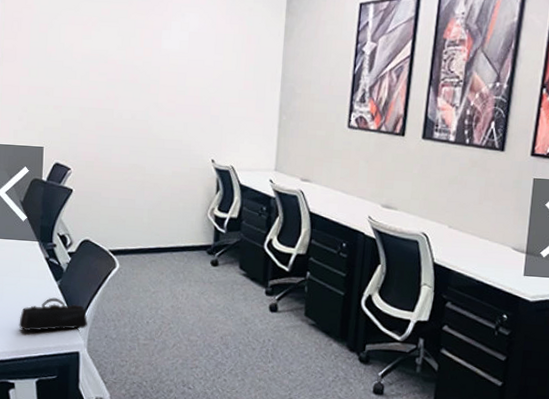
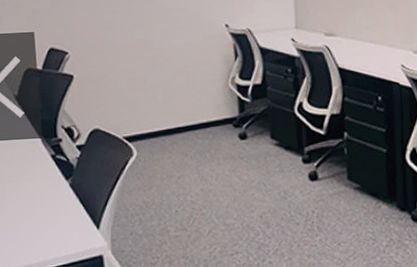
pencil case: present [19,297,89,331] -> none [28,198,110,241]

